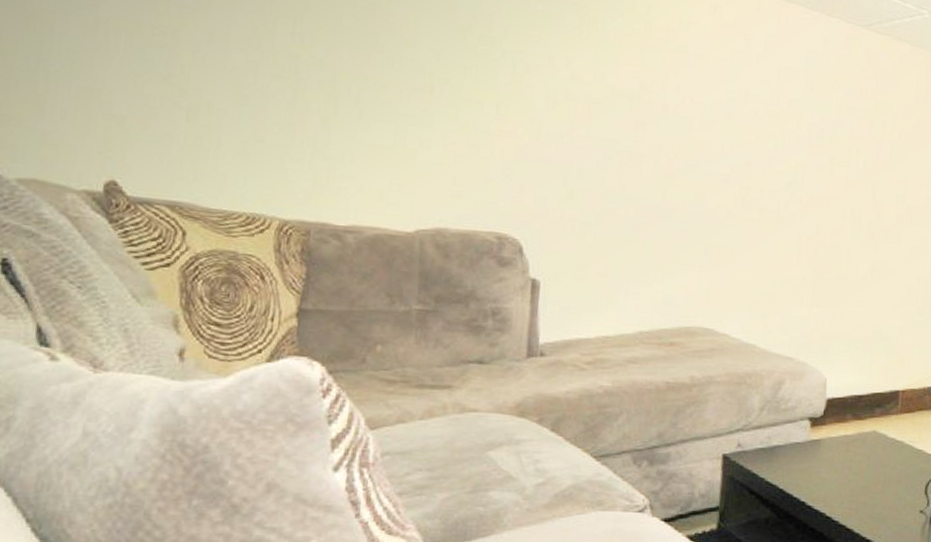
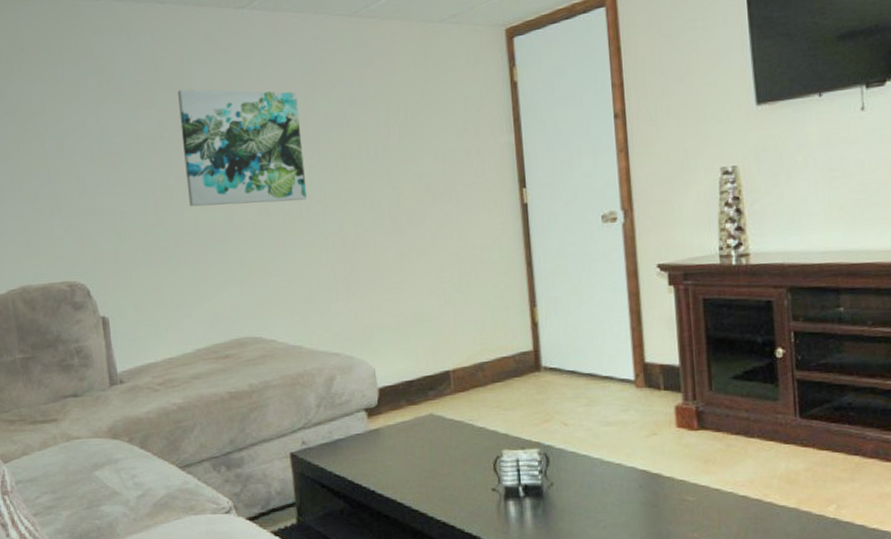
wall art: none [659,54,796,198] -> present [178,89,308,207]

